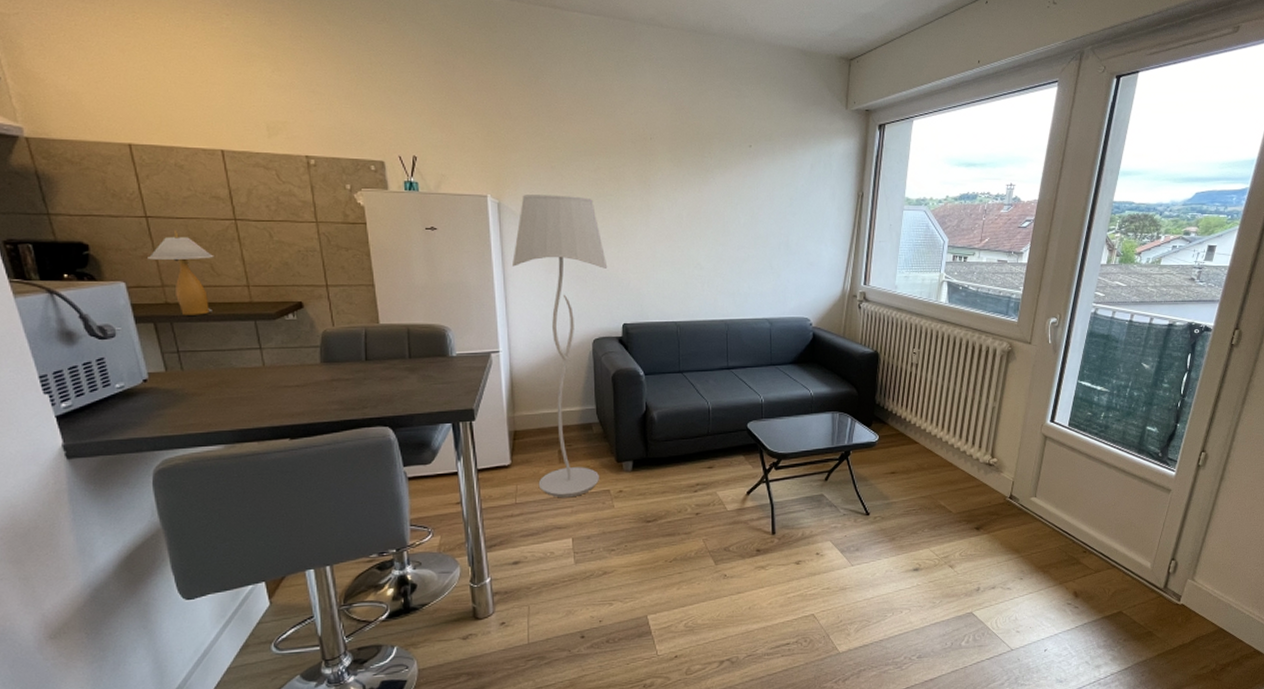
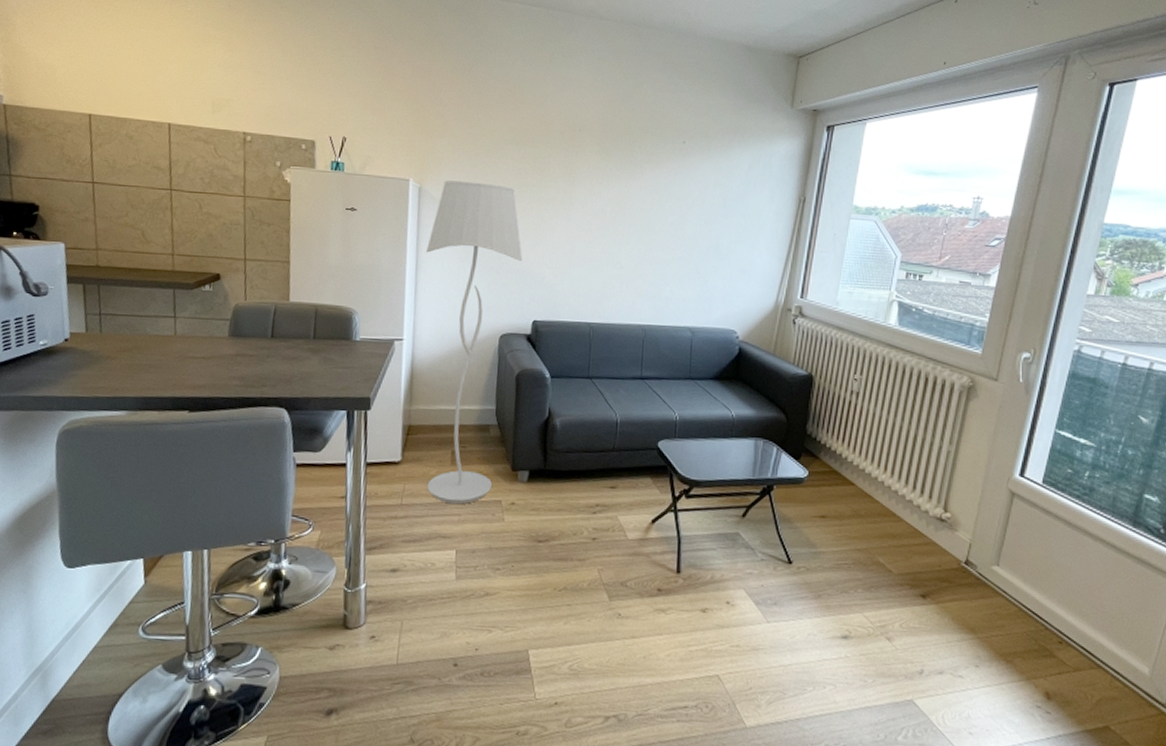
table lamp: present [148,230,214,316] -> none [88,197,147,280]

